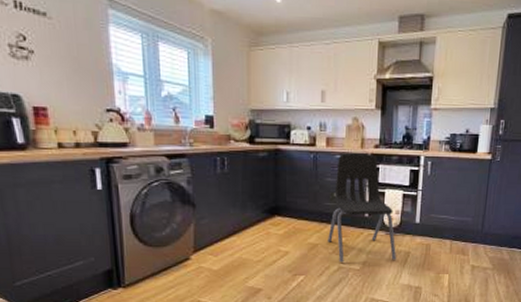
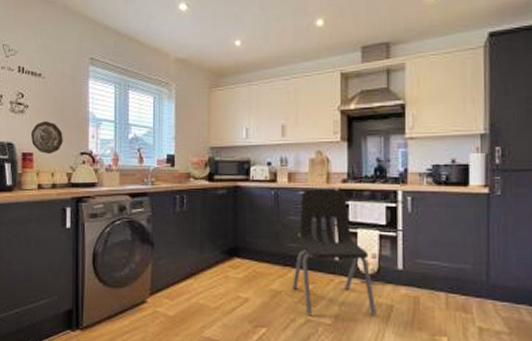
decorative plate: none [42,71,84,109] -> present [31,121,63,154]

